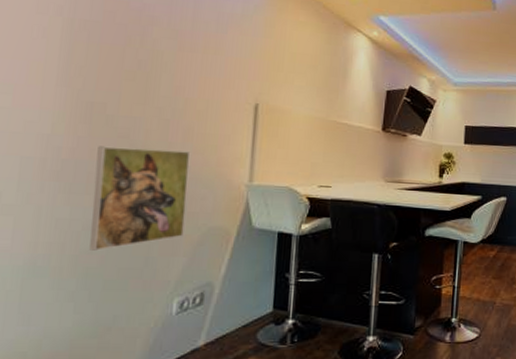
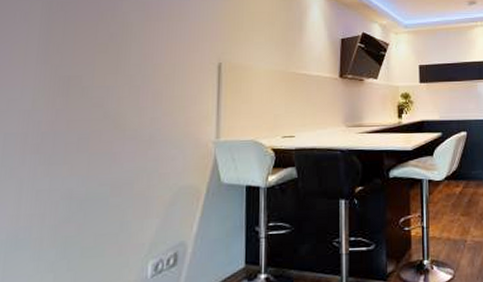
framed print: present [89,146,191,251] -> none [68,114,160,219]

